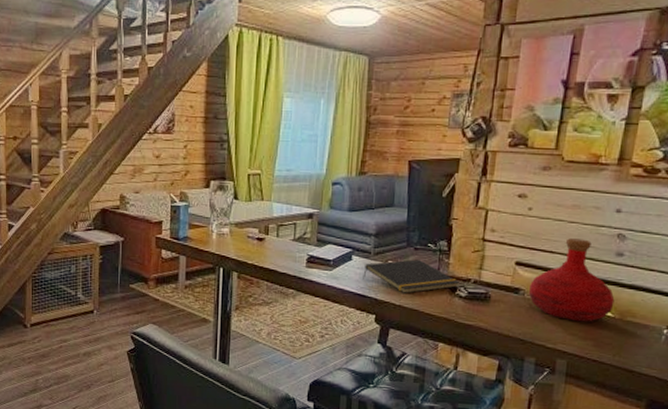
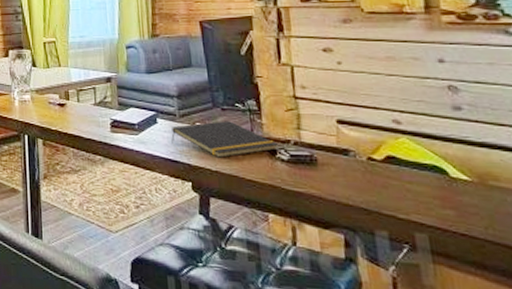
bottle: present [528,238,615,322] -> none [358,92,468,188]

